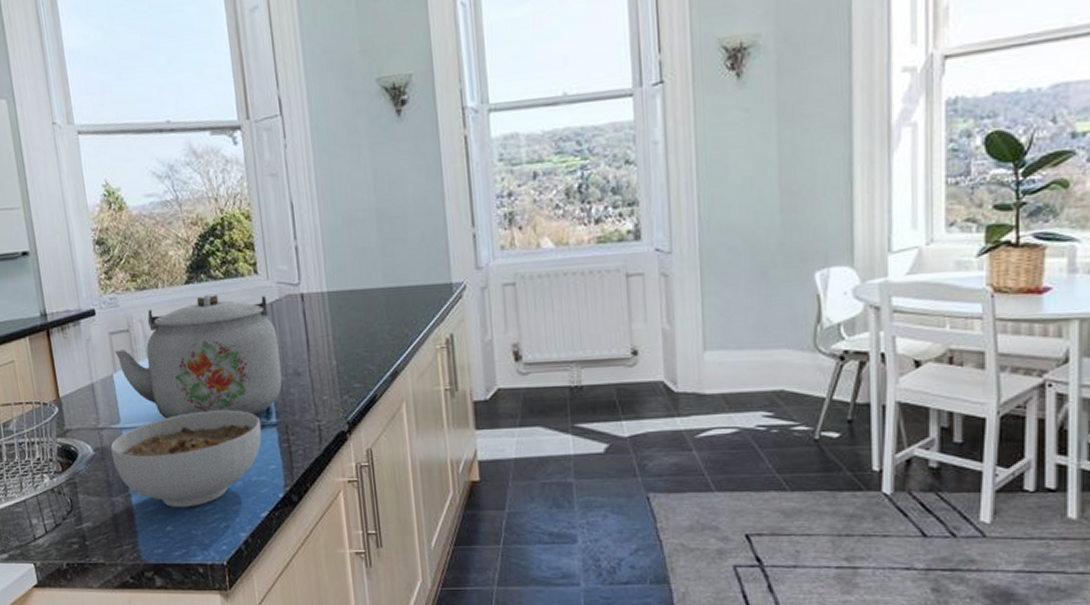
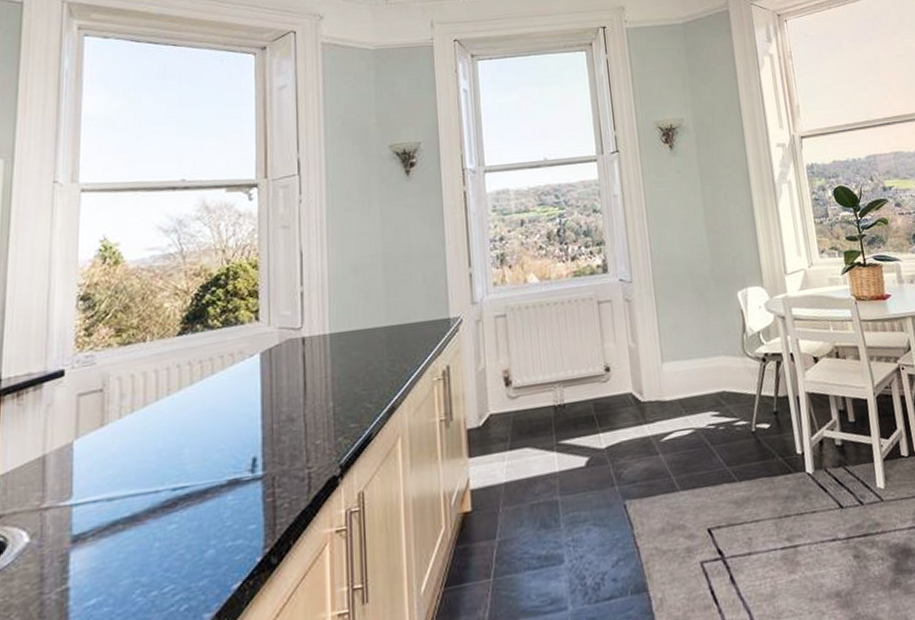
bowl: present [110,410,262,507] -> none [53,466,245,596]
kettle: present [114,294,282,419] -> none [80,342,273,487]

